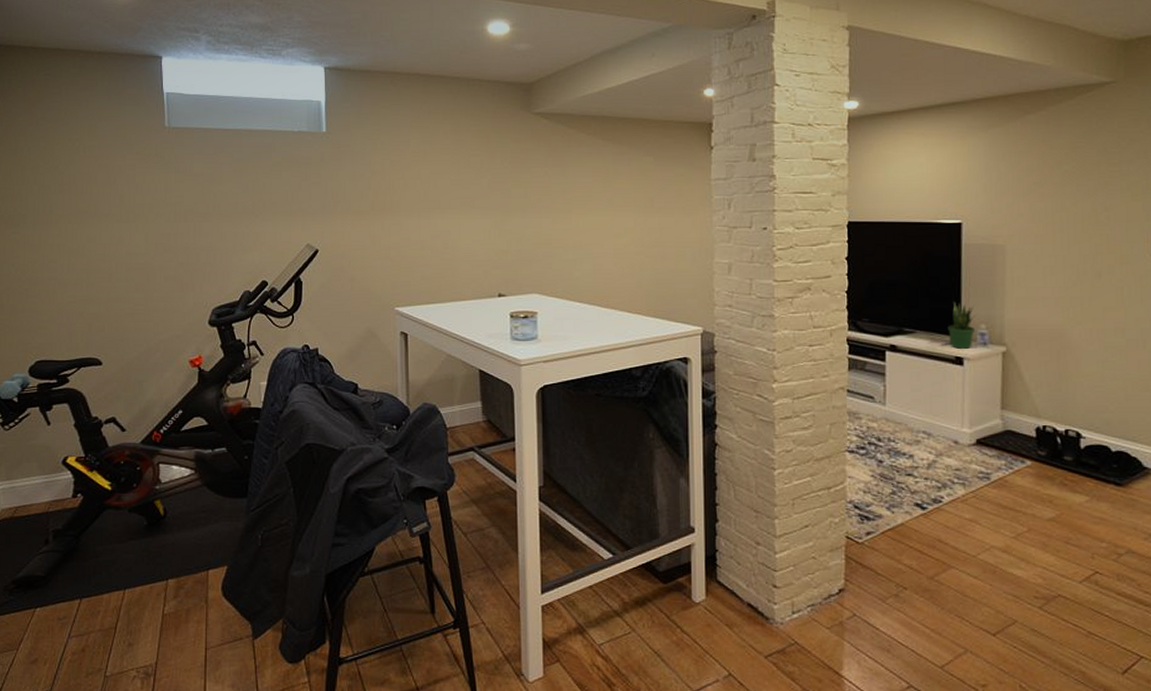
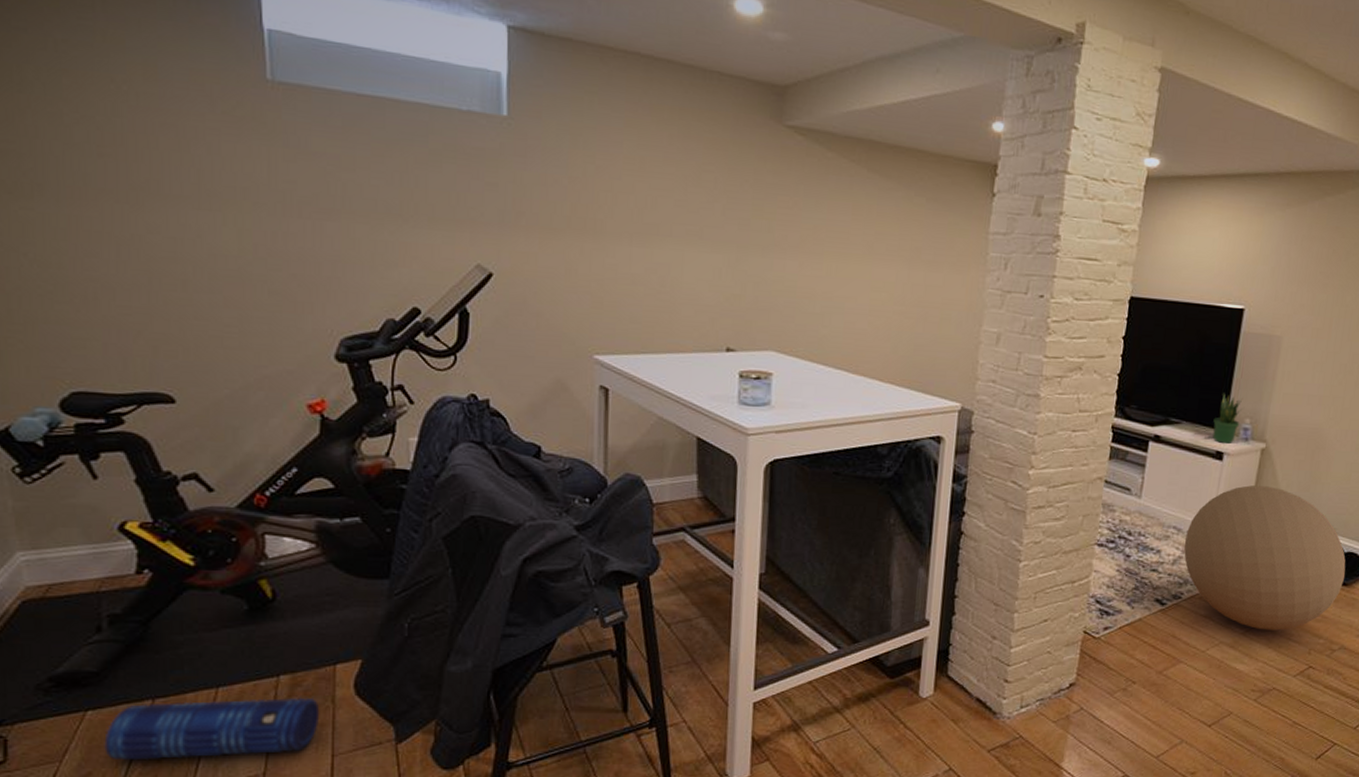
foam roller: none [47,598,197,650] -> present [104,697,320,761]
exercise ball: none [936,388,1118,534] -> present [1183,485,1346,631]

